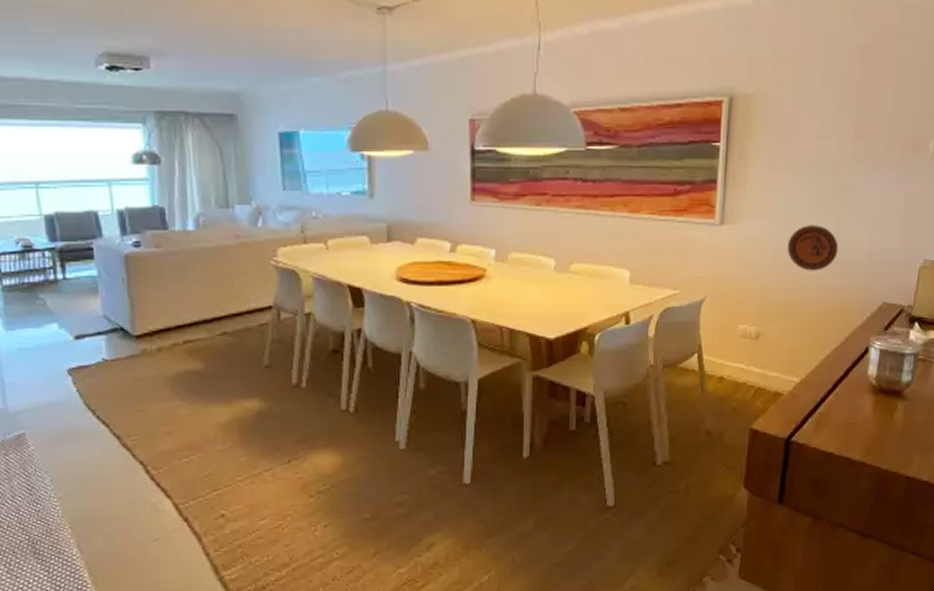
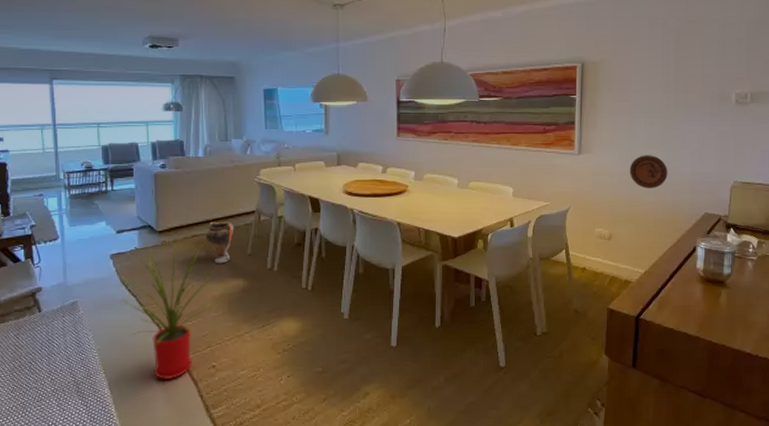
house plant: none [76,348,226,534] -> present [115,240,218,379]
vase: none [202,320,244,378] -> present [205,221,234,263]

